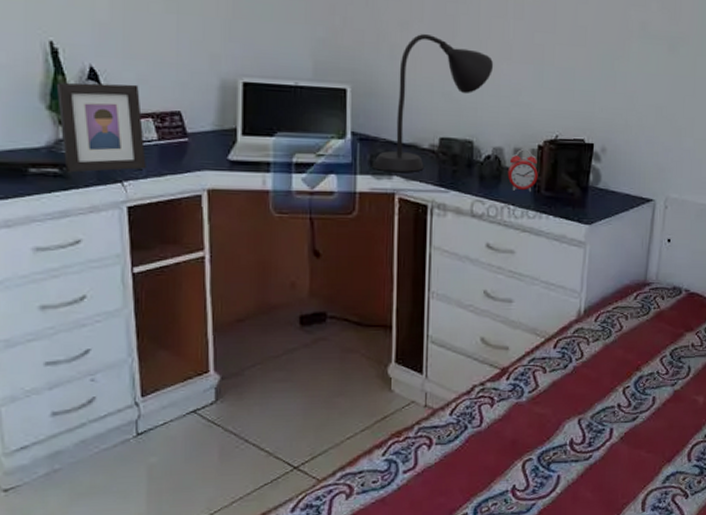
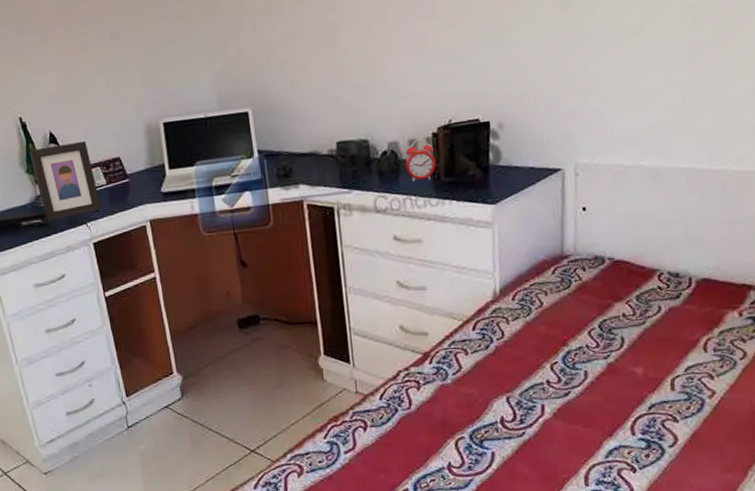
desk lamp: present [371,34,494,173] -> none [278,45,379,182]

